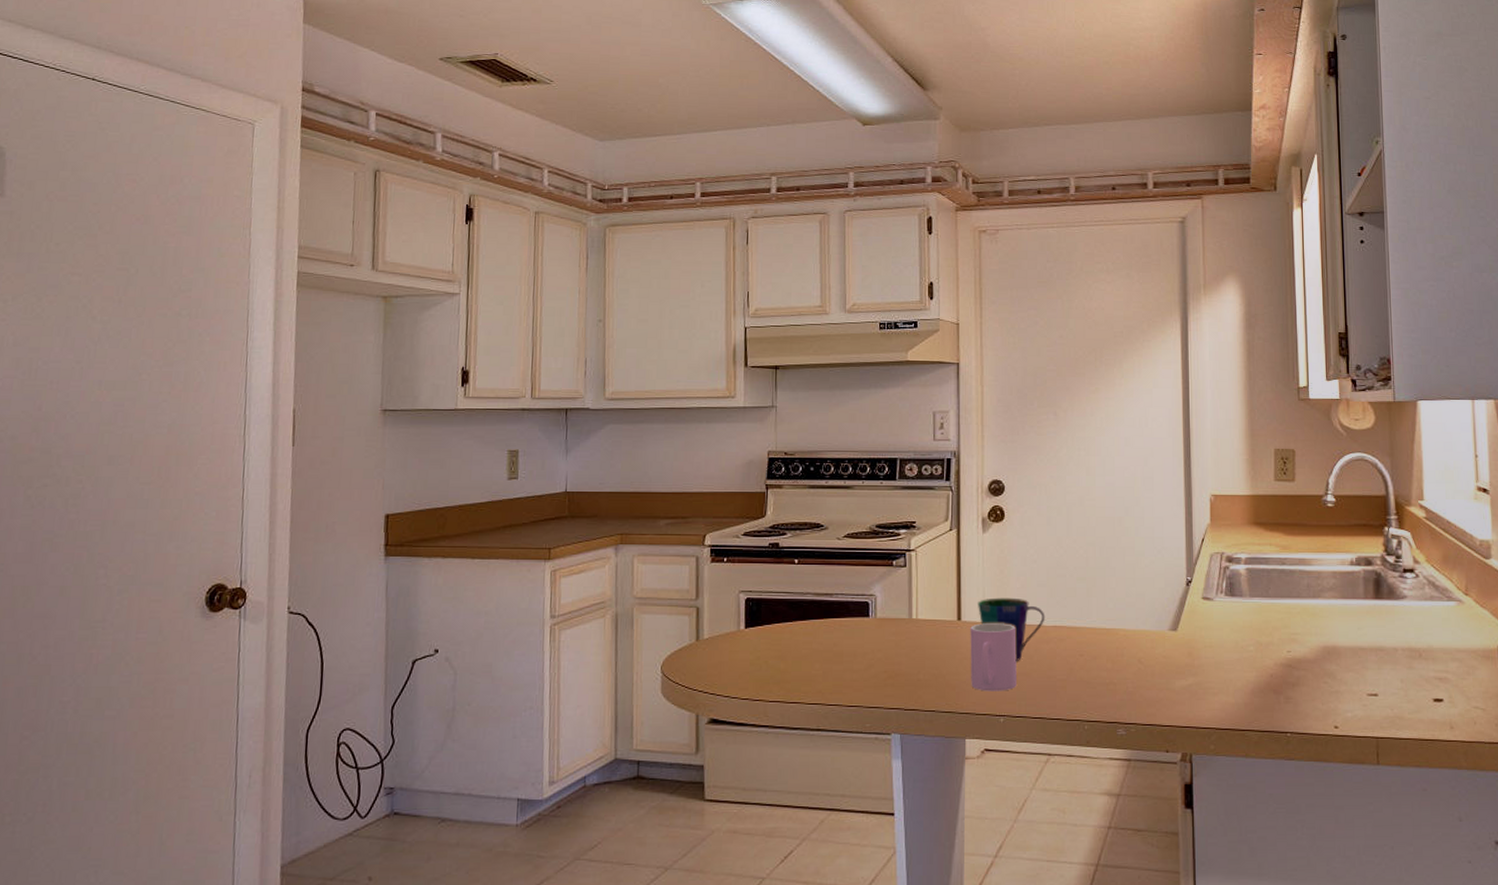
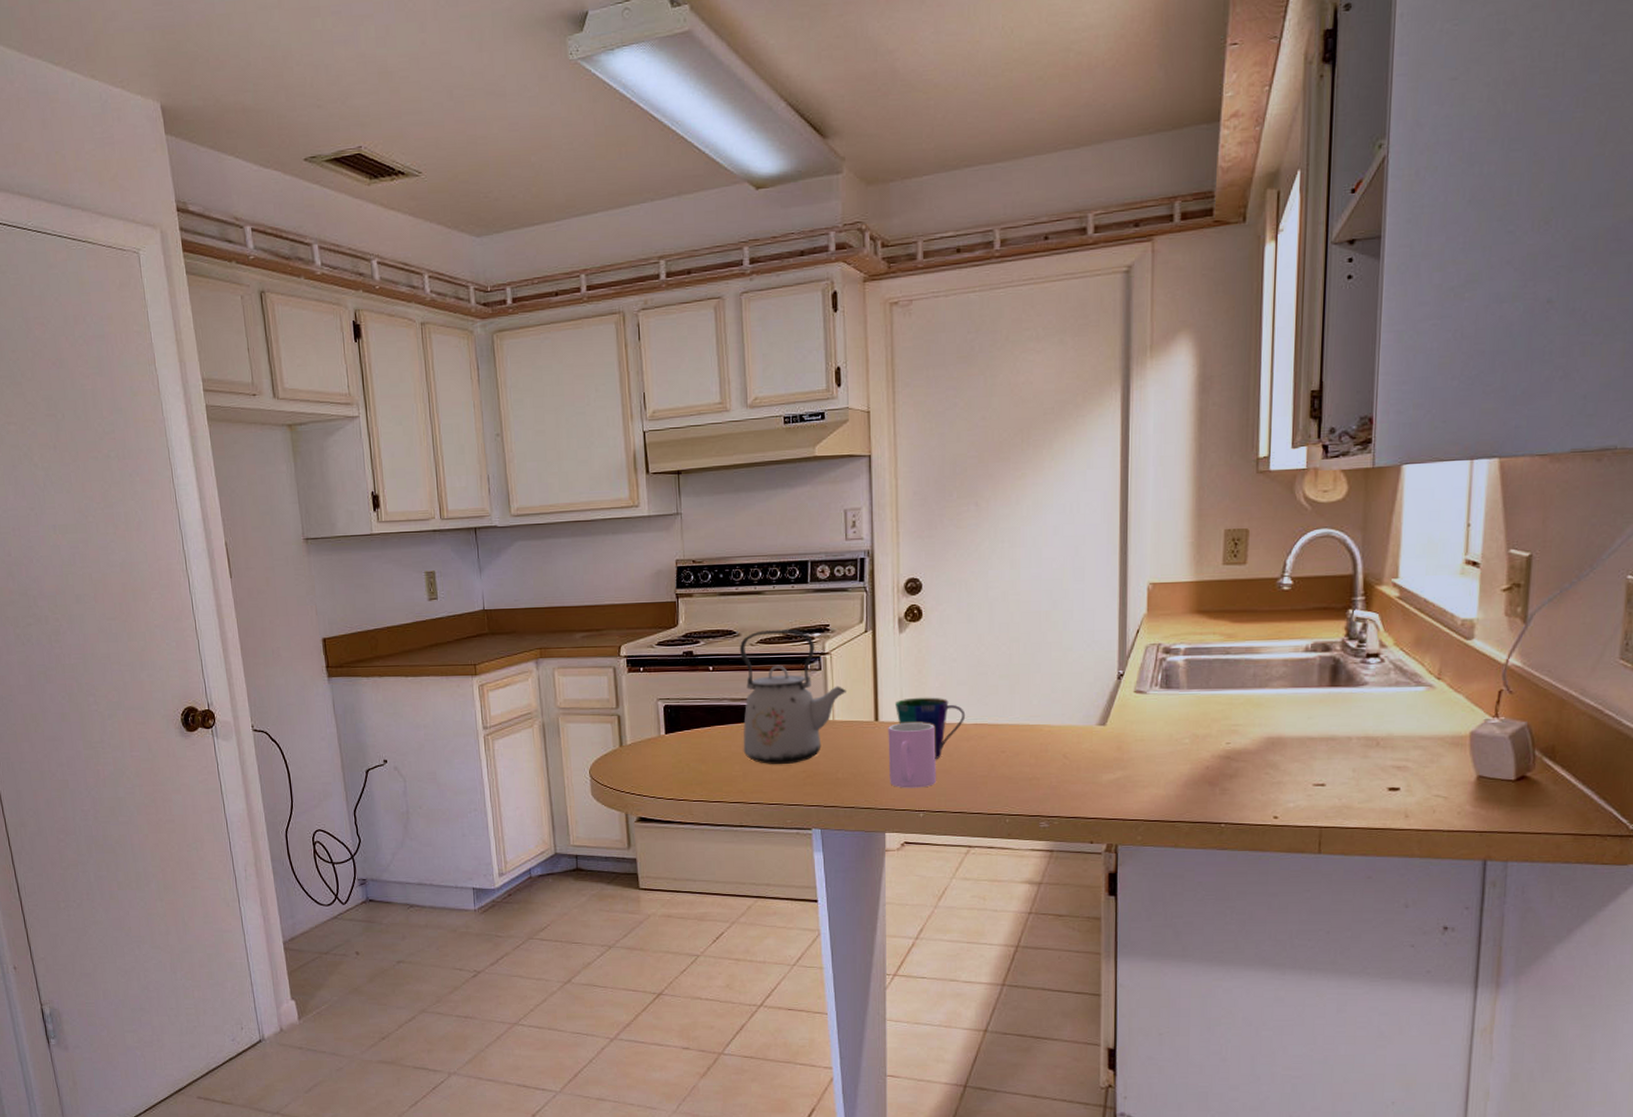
kettle: none [824,525,930,664] -> present [740,629,846,765]

